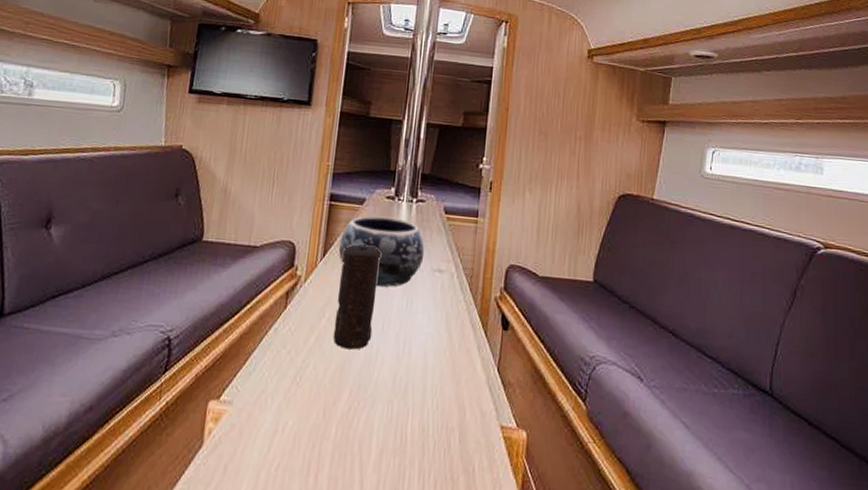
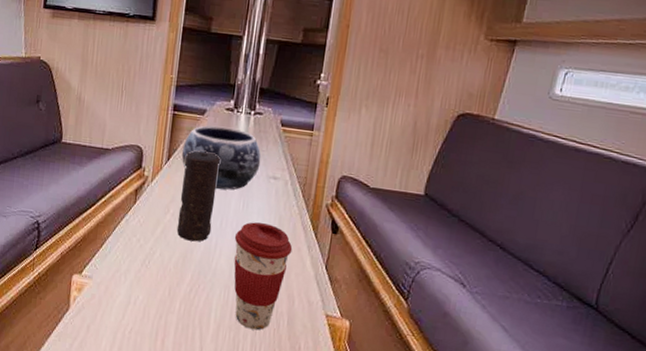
coffee cup: none [397,322,462,453] -> present [234,222,293,331]

